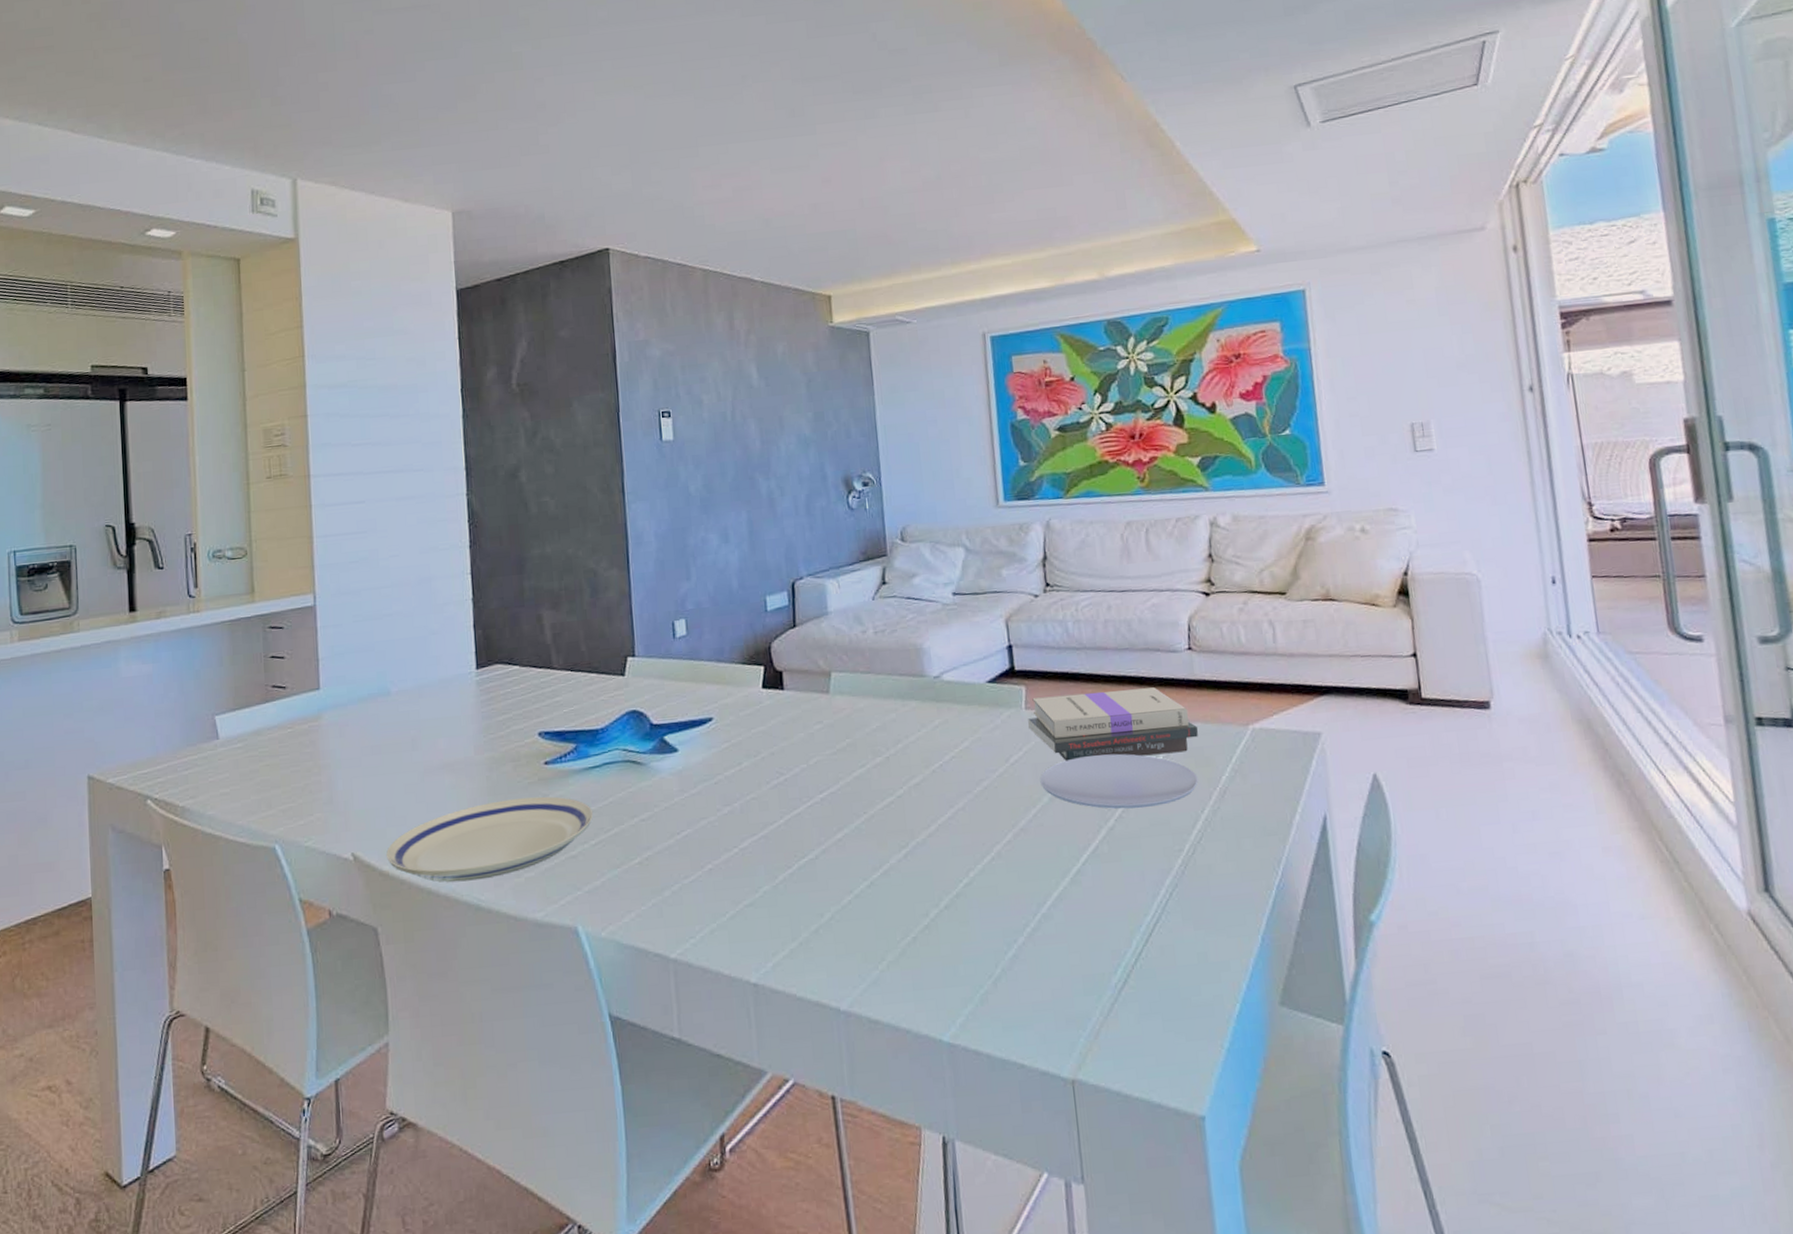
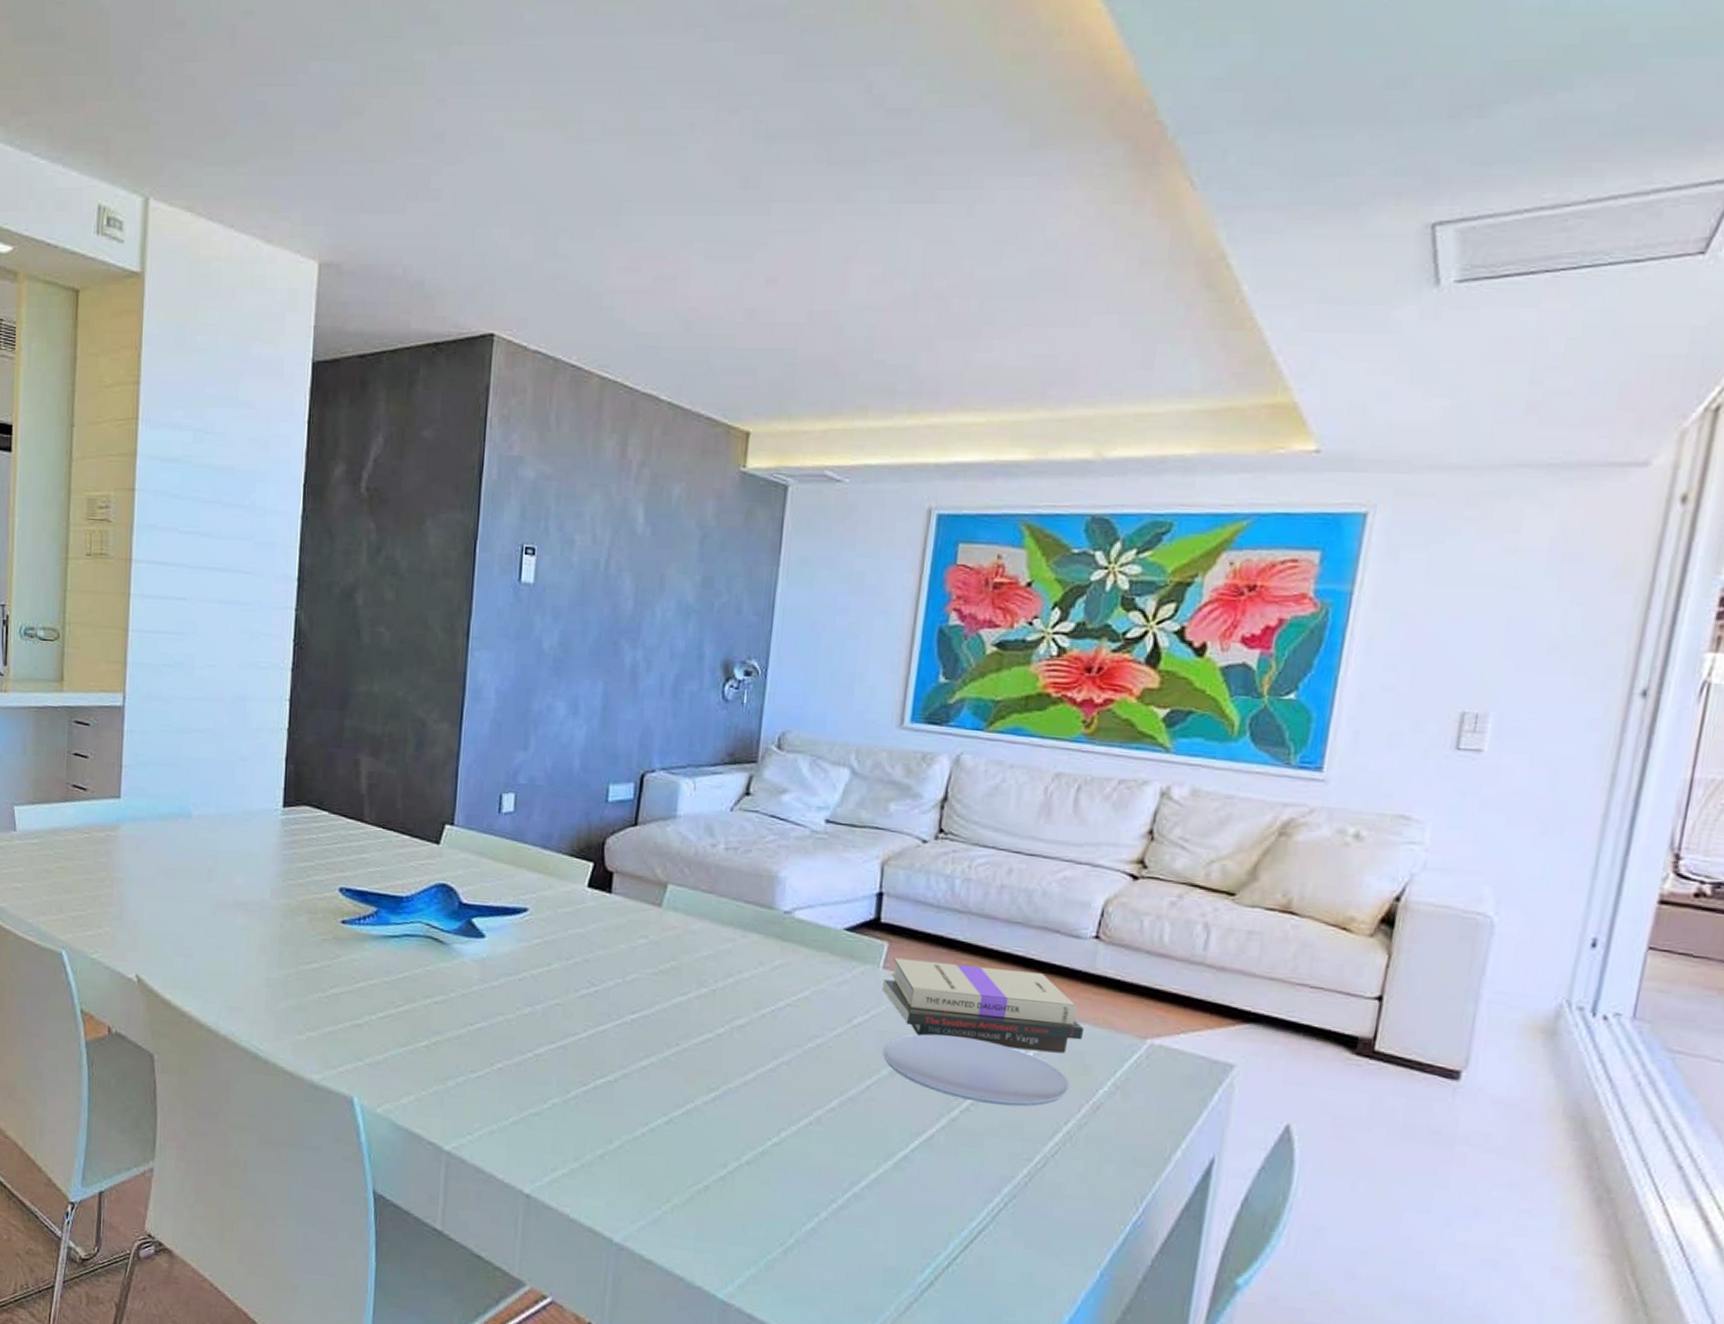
plate: present [386,796,594,883] -> none [170,951,386,1029]

